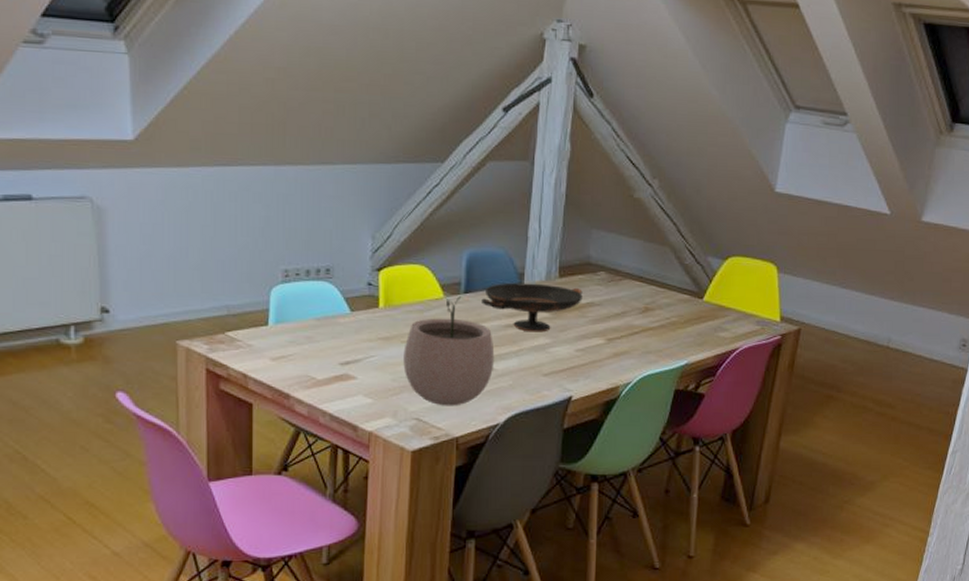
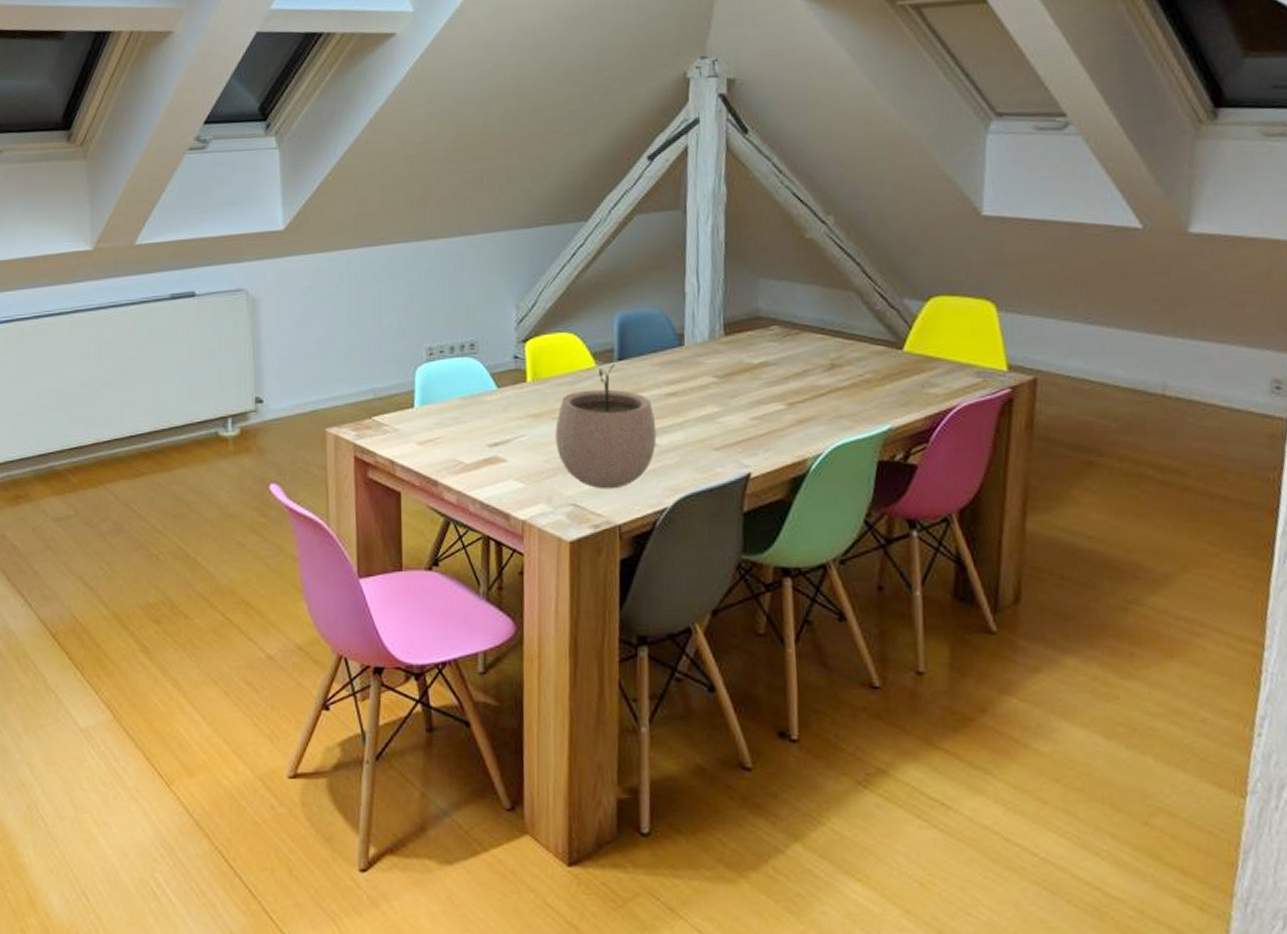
decorative bowl: present [481,282,583,332] -> none [637,344,754,400]

